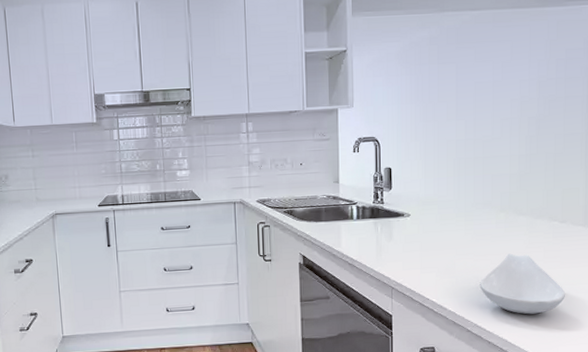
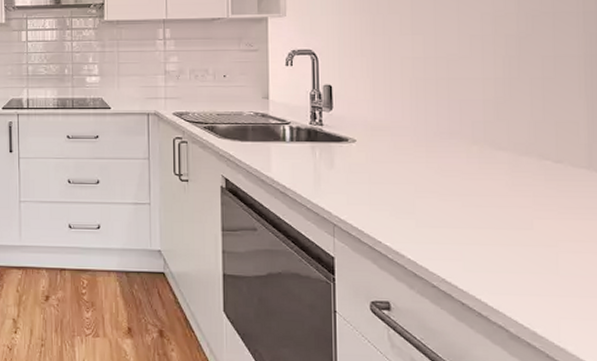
spoon rest: present [480,253,566,315] -> none [447,195,568,274]

